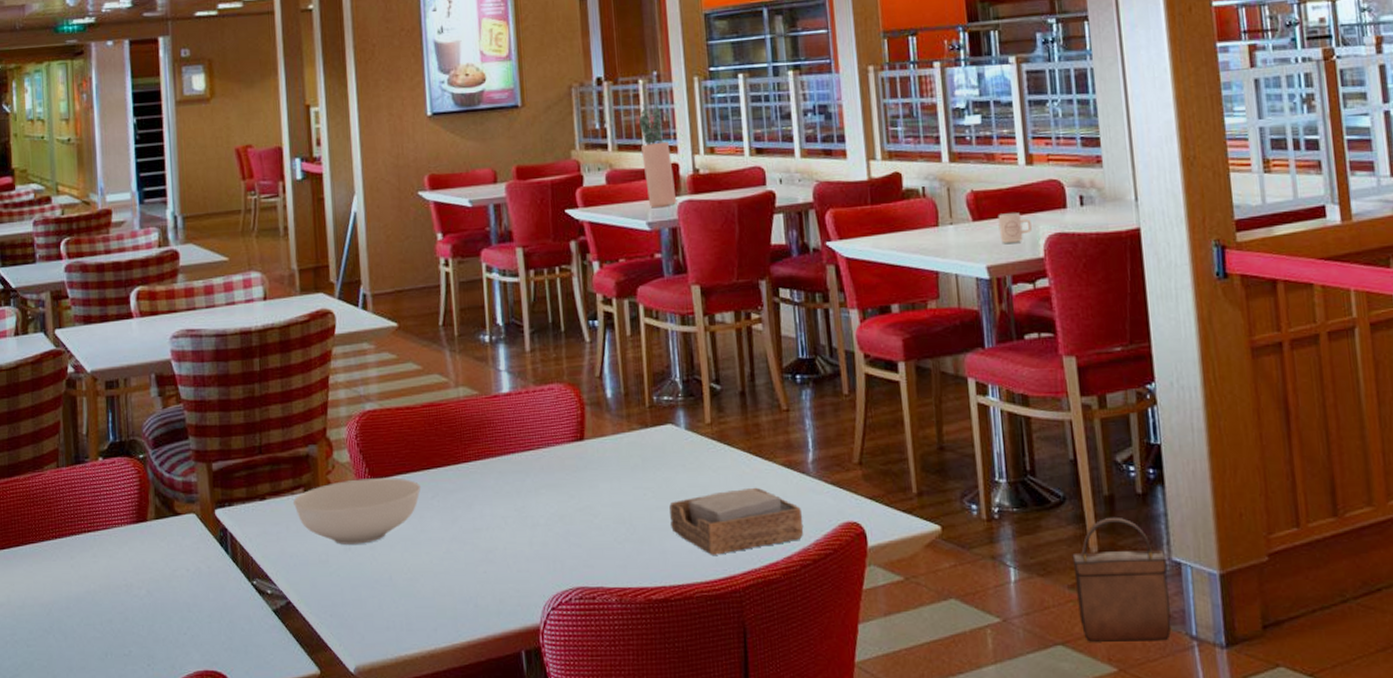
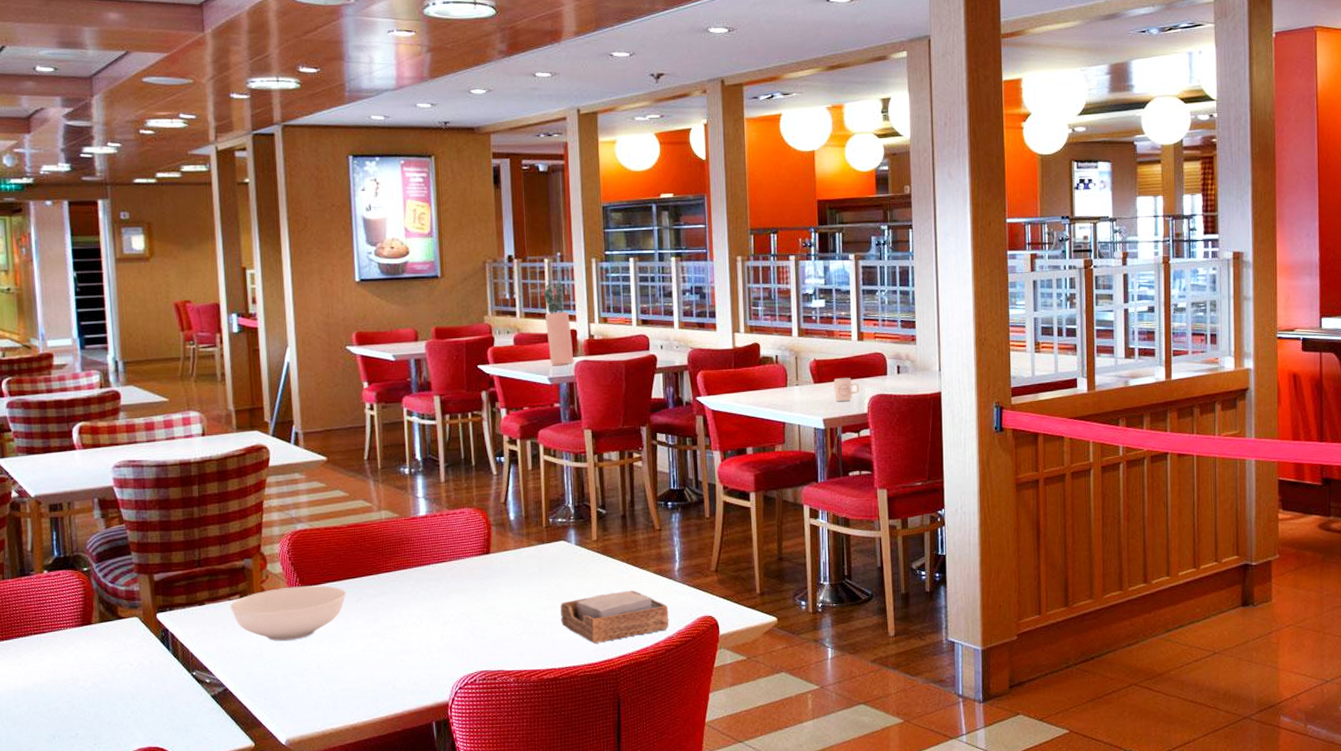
handbag: present [1072,516,1171,642] -> none [875,609,945,701]

